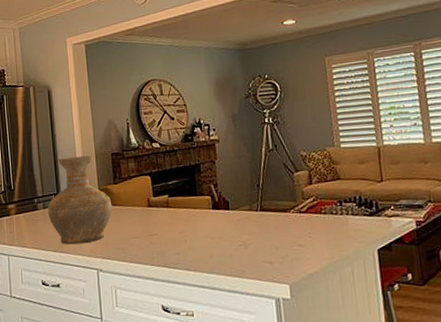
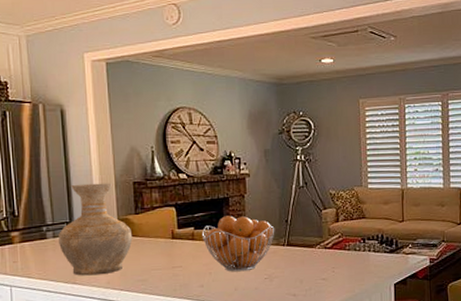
fruit basket: none [176,182,247,239] -> present [202,216,275,272]

